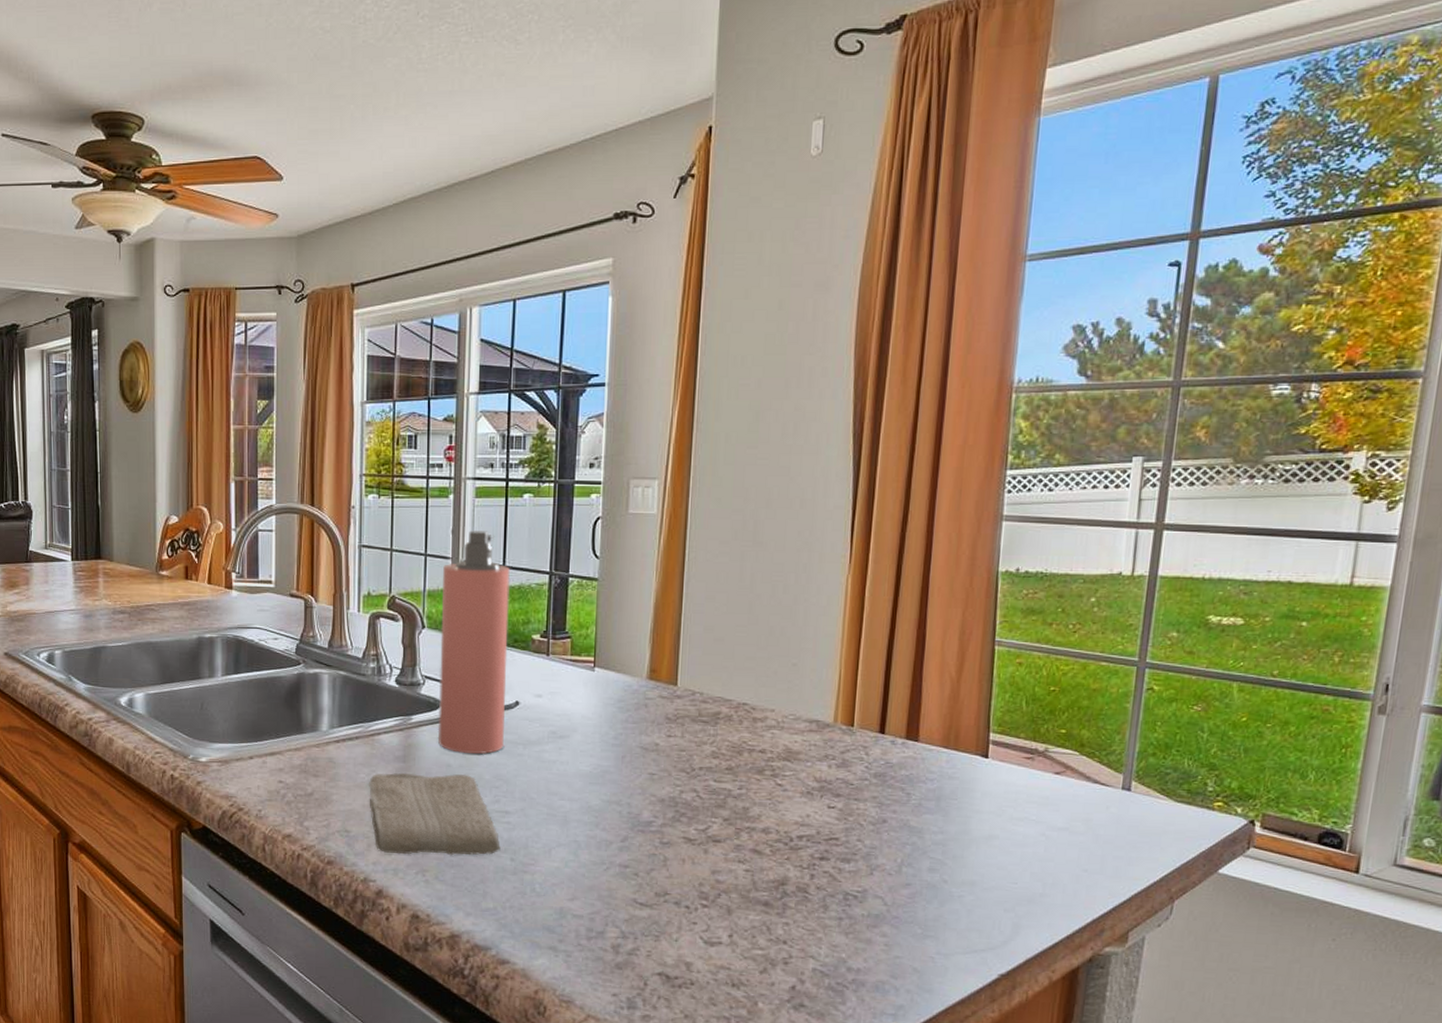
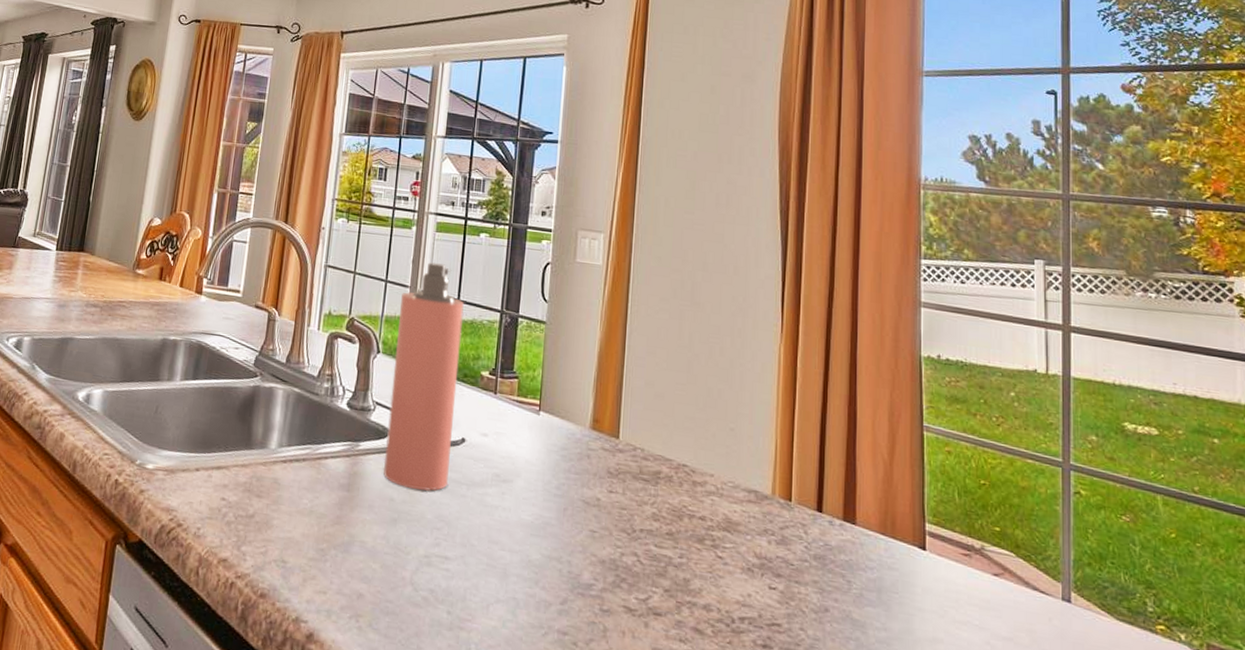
washcloth: present [369,772,501,855] -> none [309,500,438,604]

